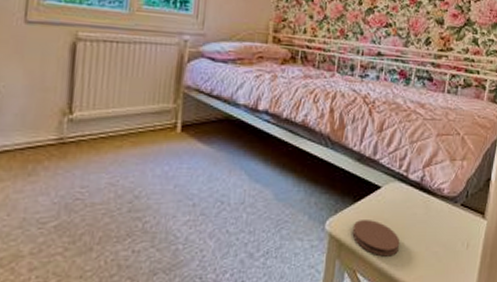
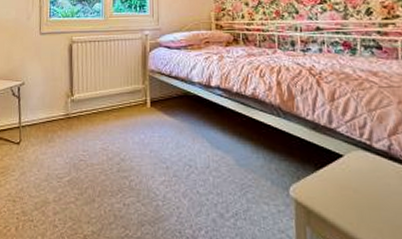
coaster: present [352,220,400,257] -> none [318,188,376,228]

